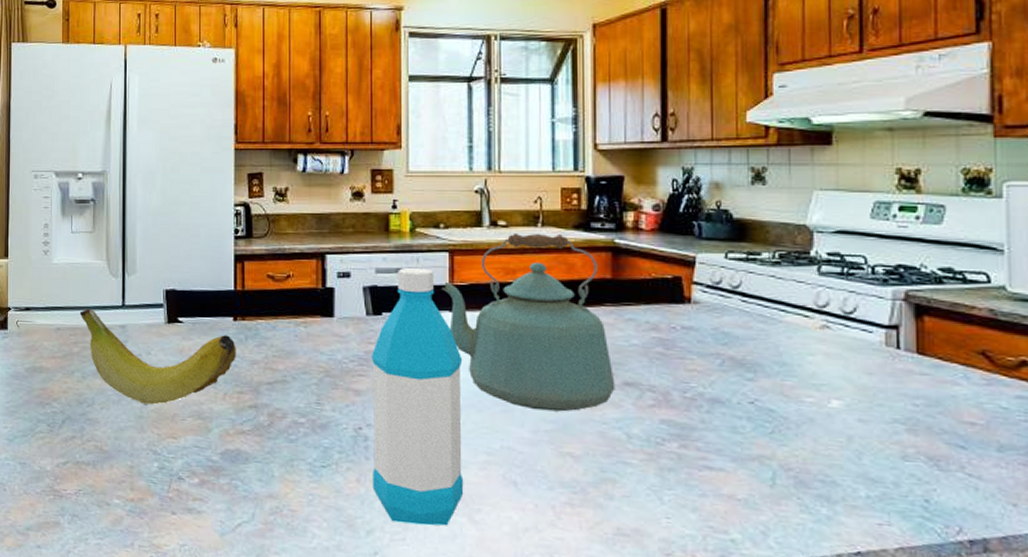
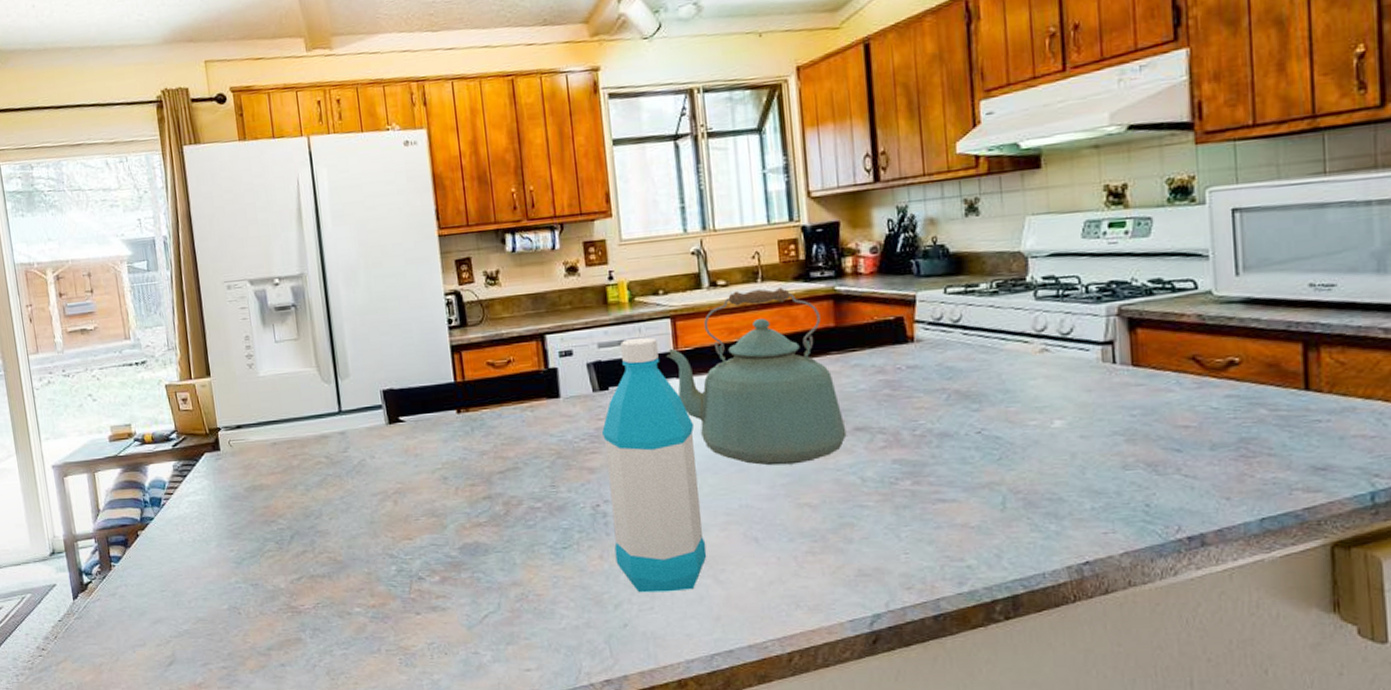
fruit: present [79,308,236,405] -> none [294,418,464,509]

